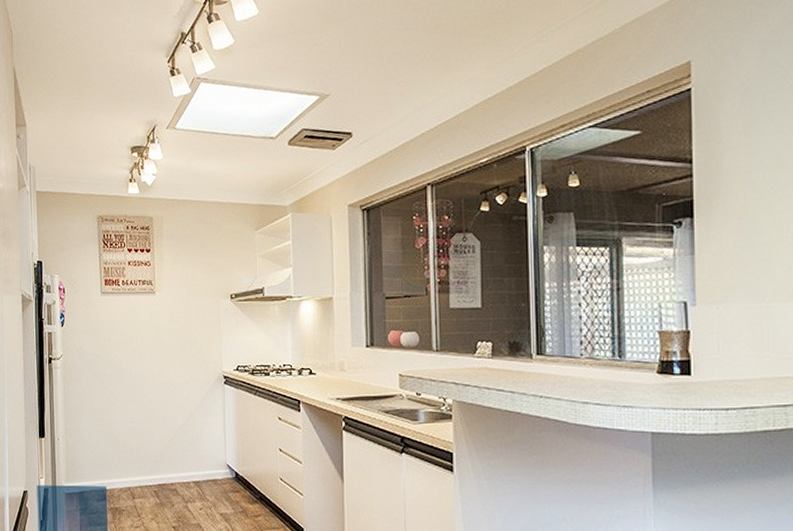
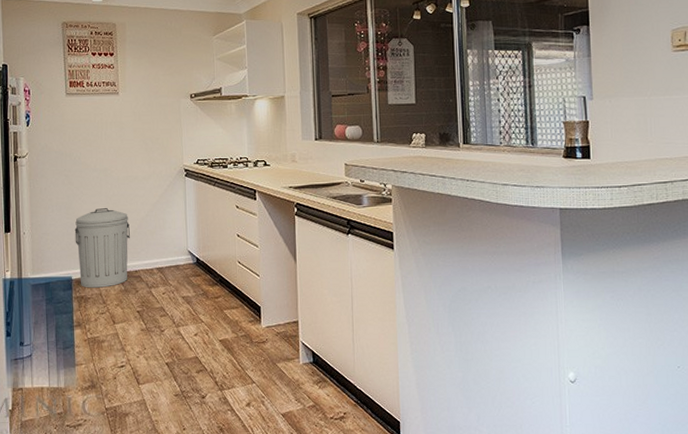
trash can: none [109,415,166,500] -> present [74,208,130,288]

